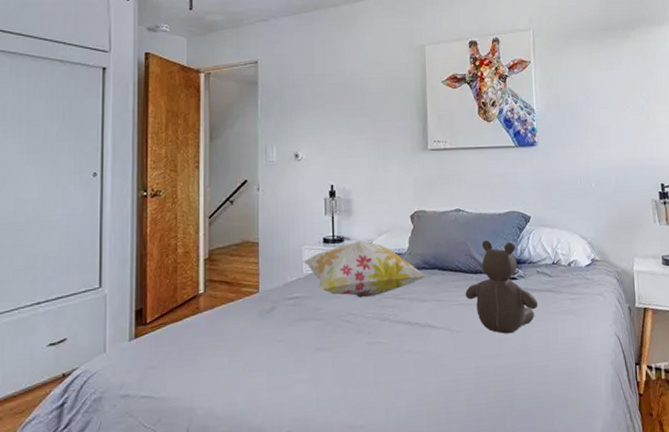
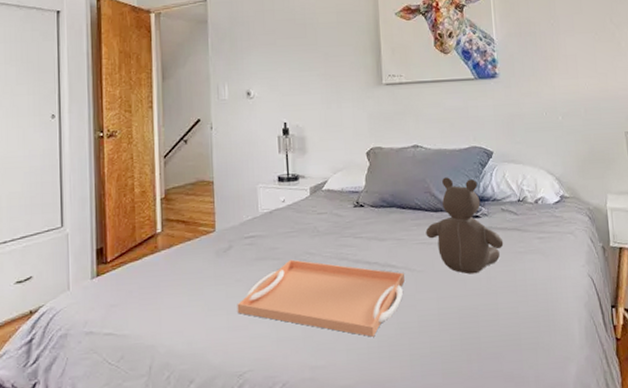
serving tray: none [278,320,444,396] -> present [237,259,405,337]
decorative pillow: present [303,240,426,298] -> none [258,178,385,237]

